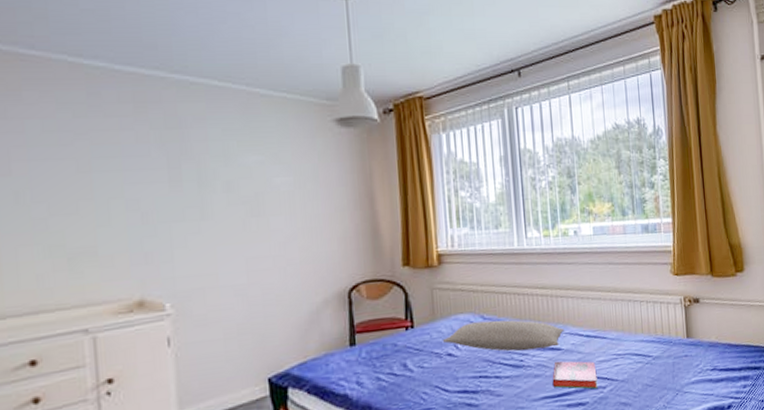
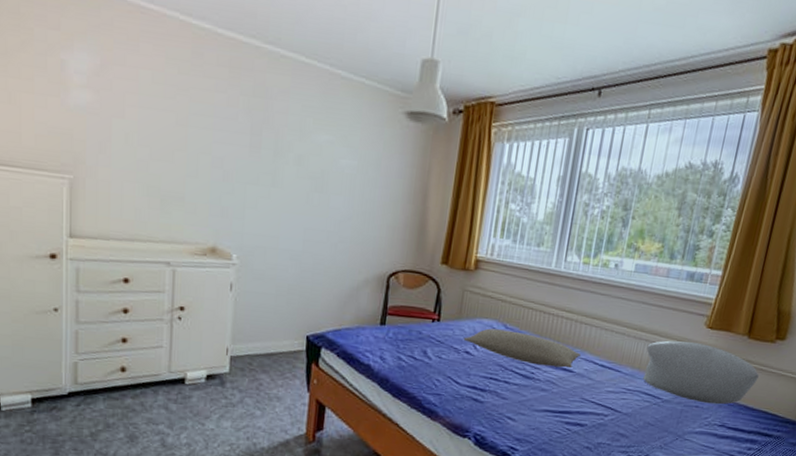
hardback book: present [552,361,598,389] -> none [556,381,603,415]
pillow: none [624,291,732,351] -> present [643,340,759,405]

